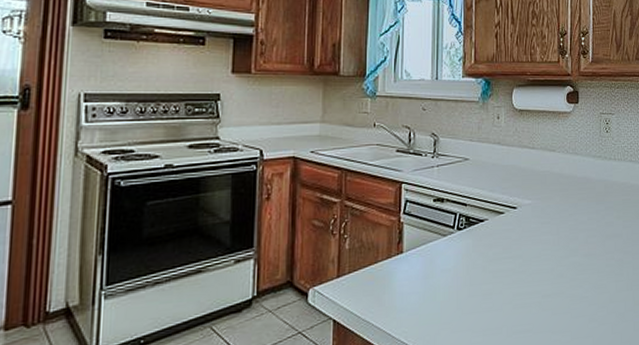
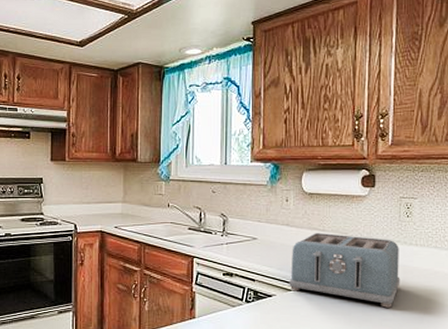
toaster: none [501,150,602,224] -> present [289,232,400,308]

